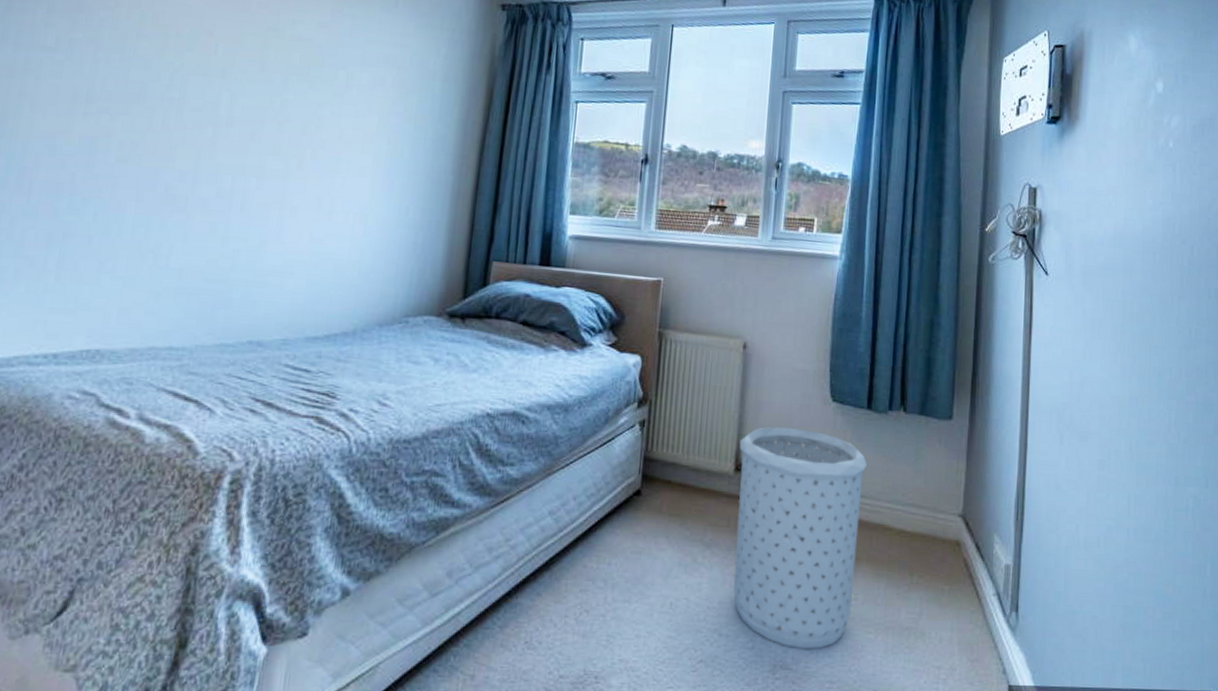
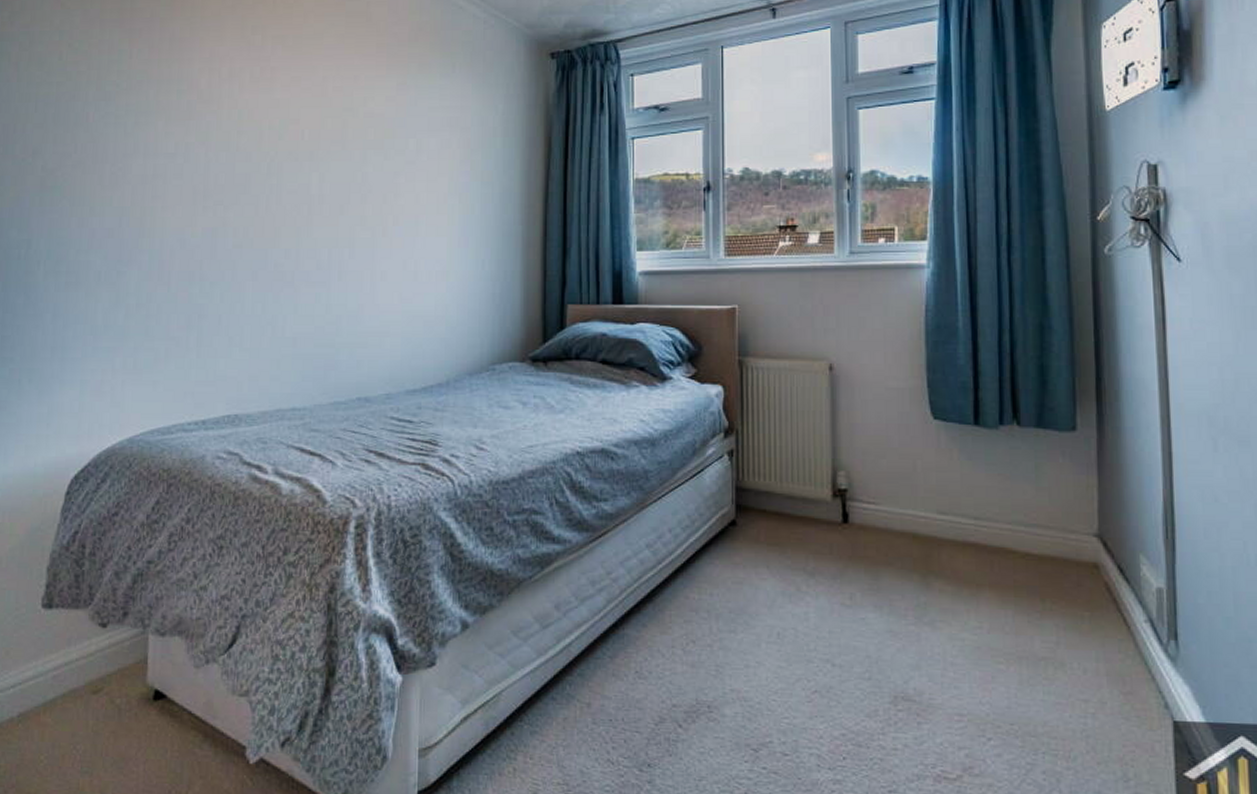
laundry basket: present [733,426,868,650] -> none [835,449,981,681]

